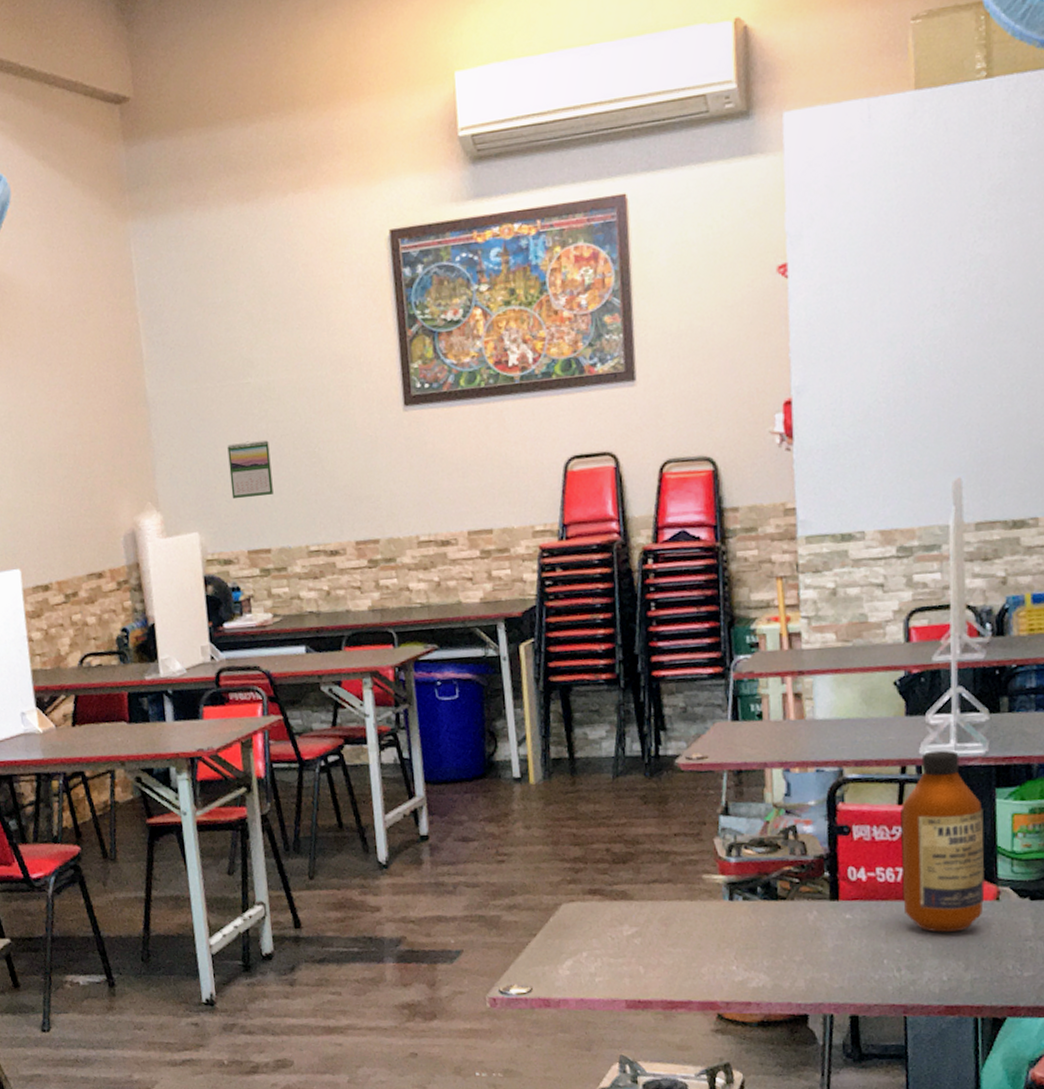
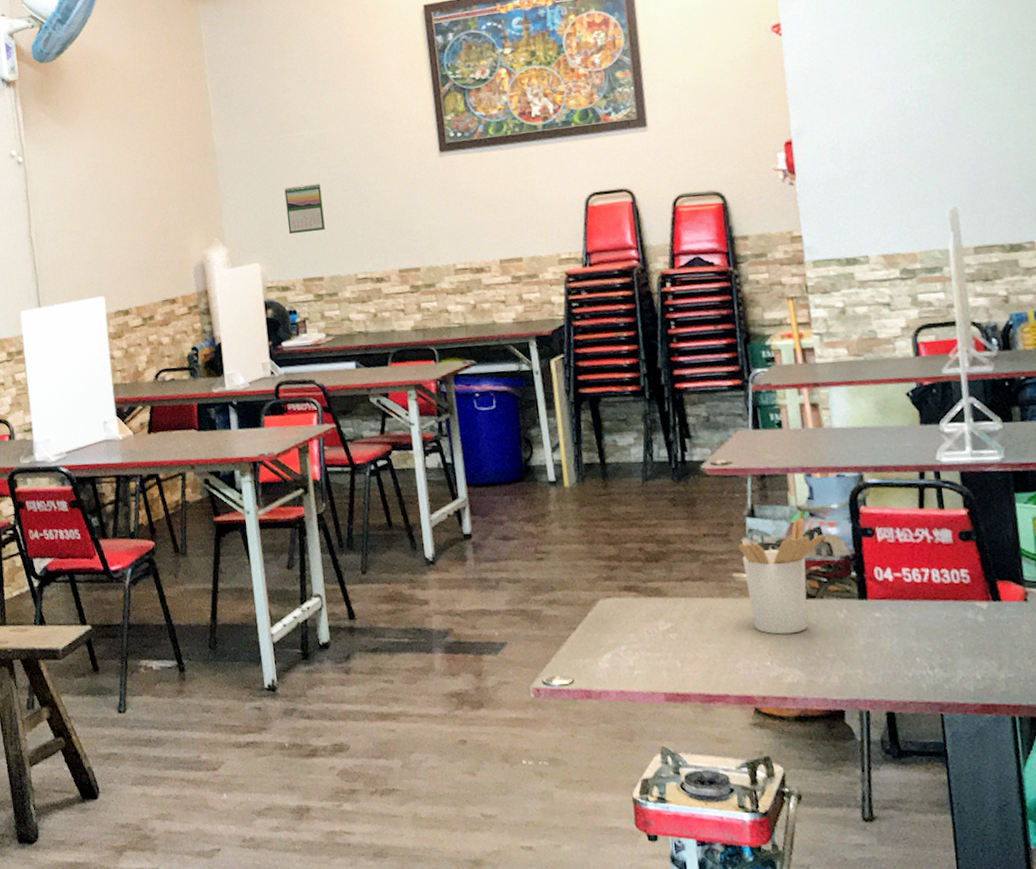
utensil holder: none [710,816,800,938] -> present [738,518,825,635]
bottle: present [900,750,985,932] -> none [922,456,1013,632]

